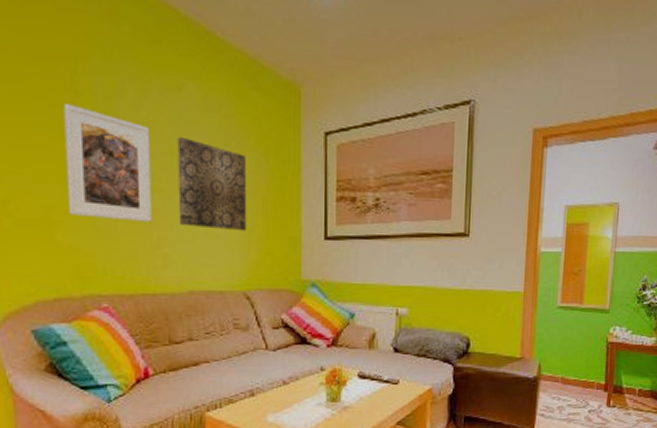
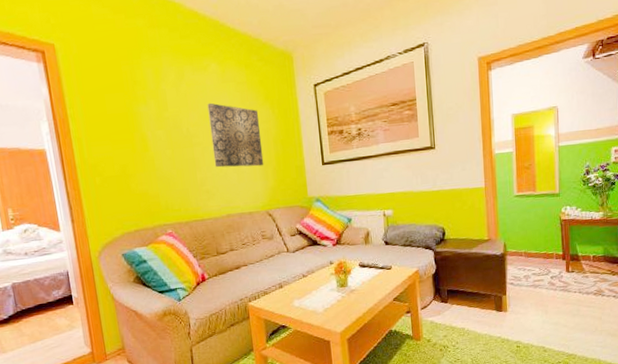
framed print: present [63,104,152,222] -> none [127,91,196,170]

